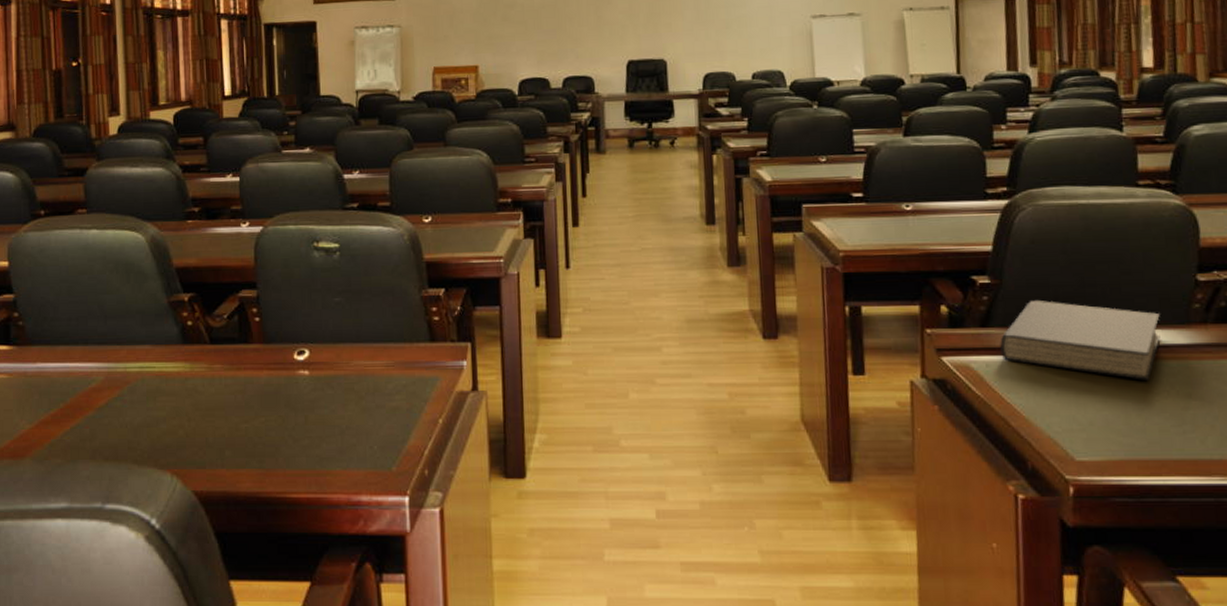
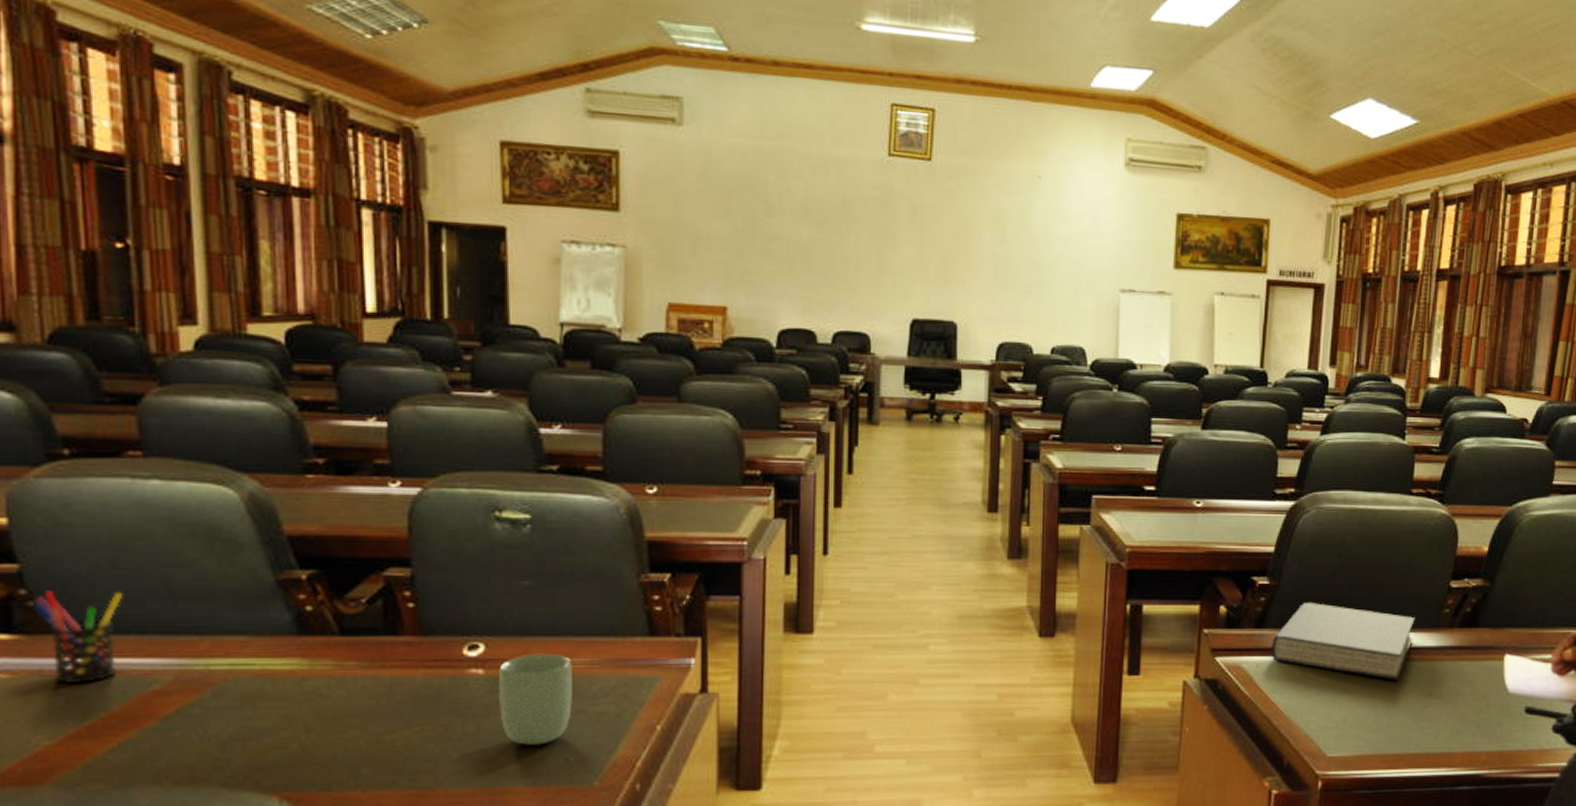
pen holder: none [21,312,75,383] -> present [31,591,124,685]
cup: none [319,357,374,434] -> present [497,653,572,745]

